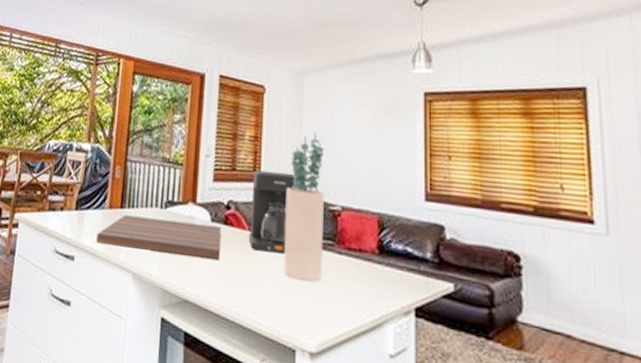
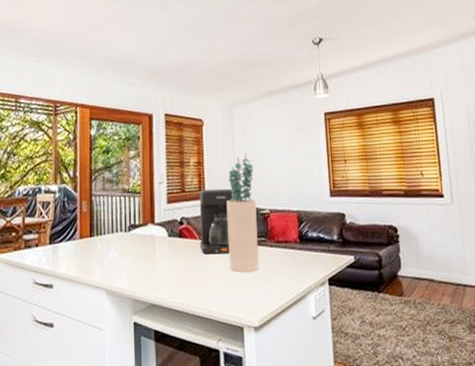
cutting board: present [96,215,222,260] -> none [71,240,178,270]

